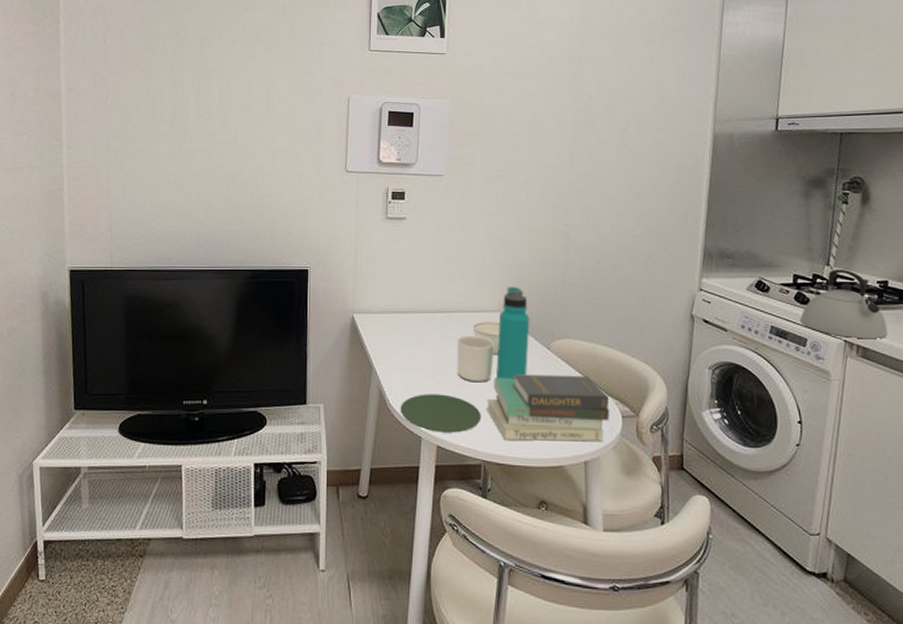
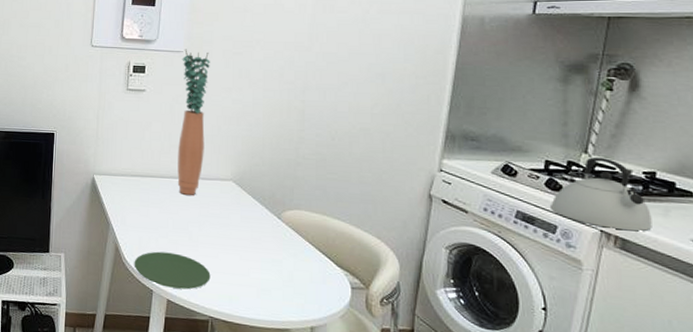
vase: none [442,172,472,330] -> present [177,49,210,195]
mug: present [456,335,495,383] -> none [188,200,226,245]
bowl: present [472,321,500,355] -> none [205,188,232,220]
books: present [486,374,610,442] -> none [216,239,339,309]
water bottle: present [496,286,530,379] -> none [227,157,262,244]

